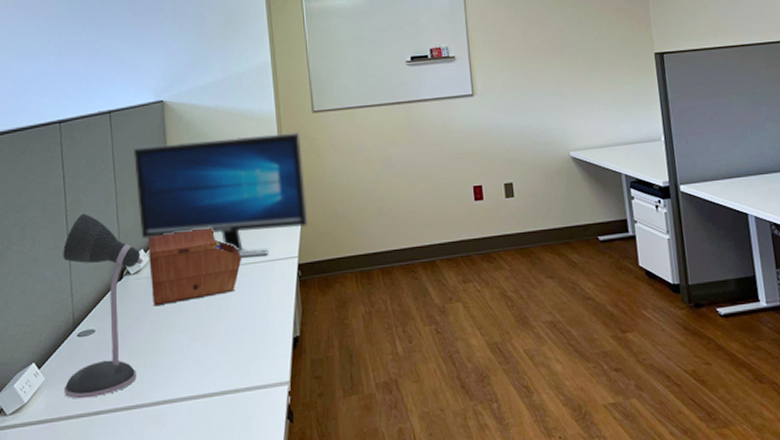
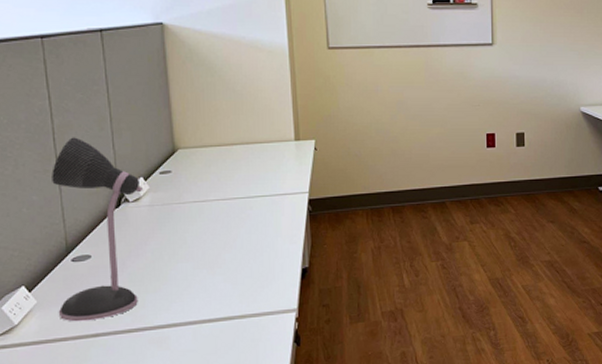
computer monitor: present [133,131,308,258] -> none [129,67,320,190]
sewing box: present [147,227,242,306] -> none [147,159,250,235]

